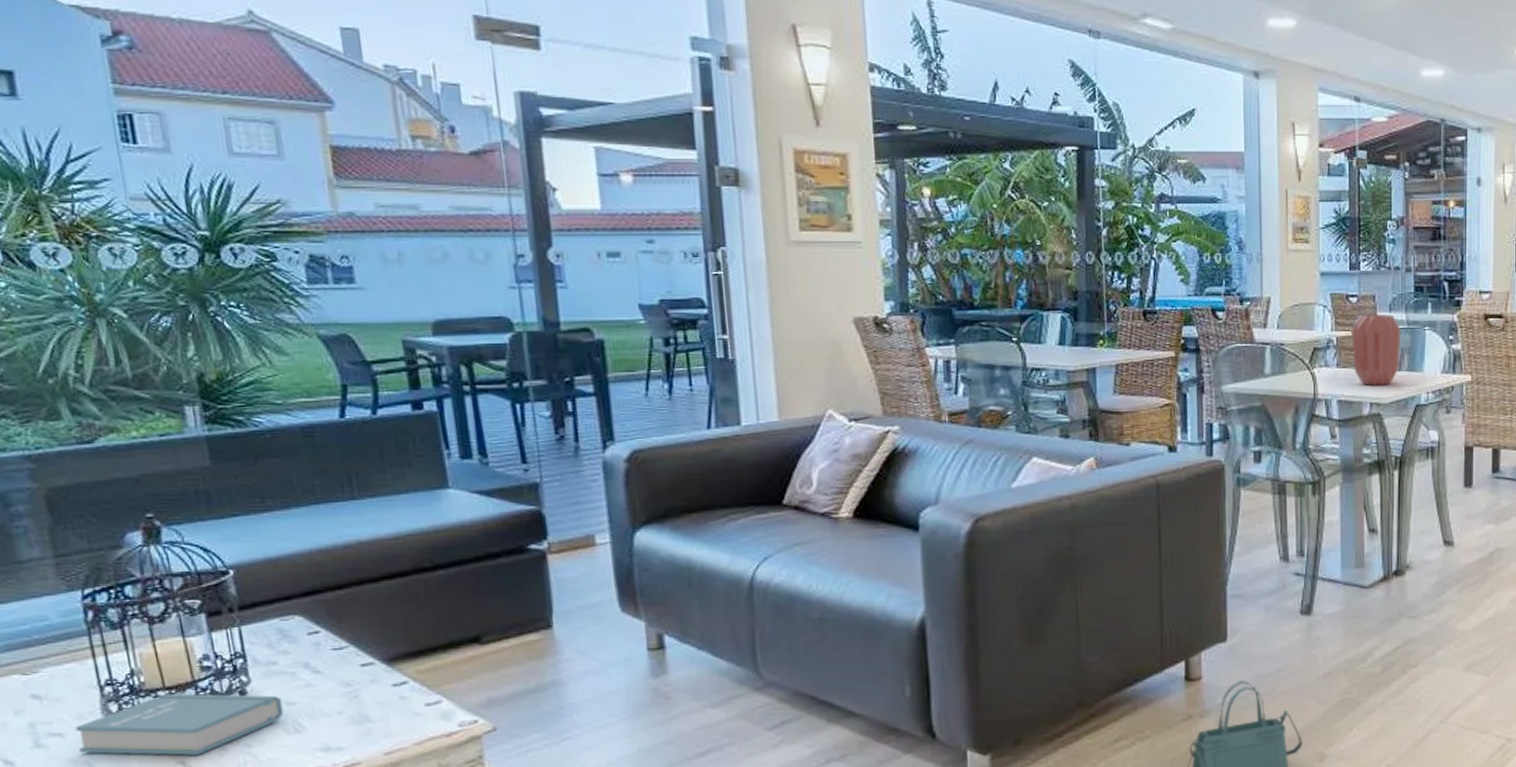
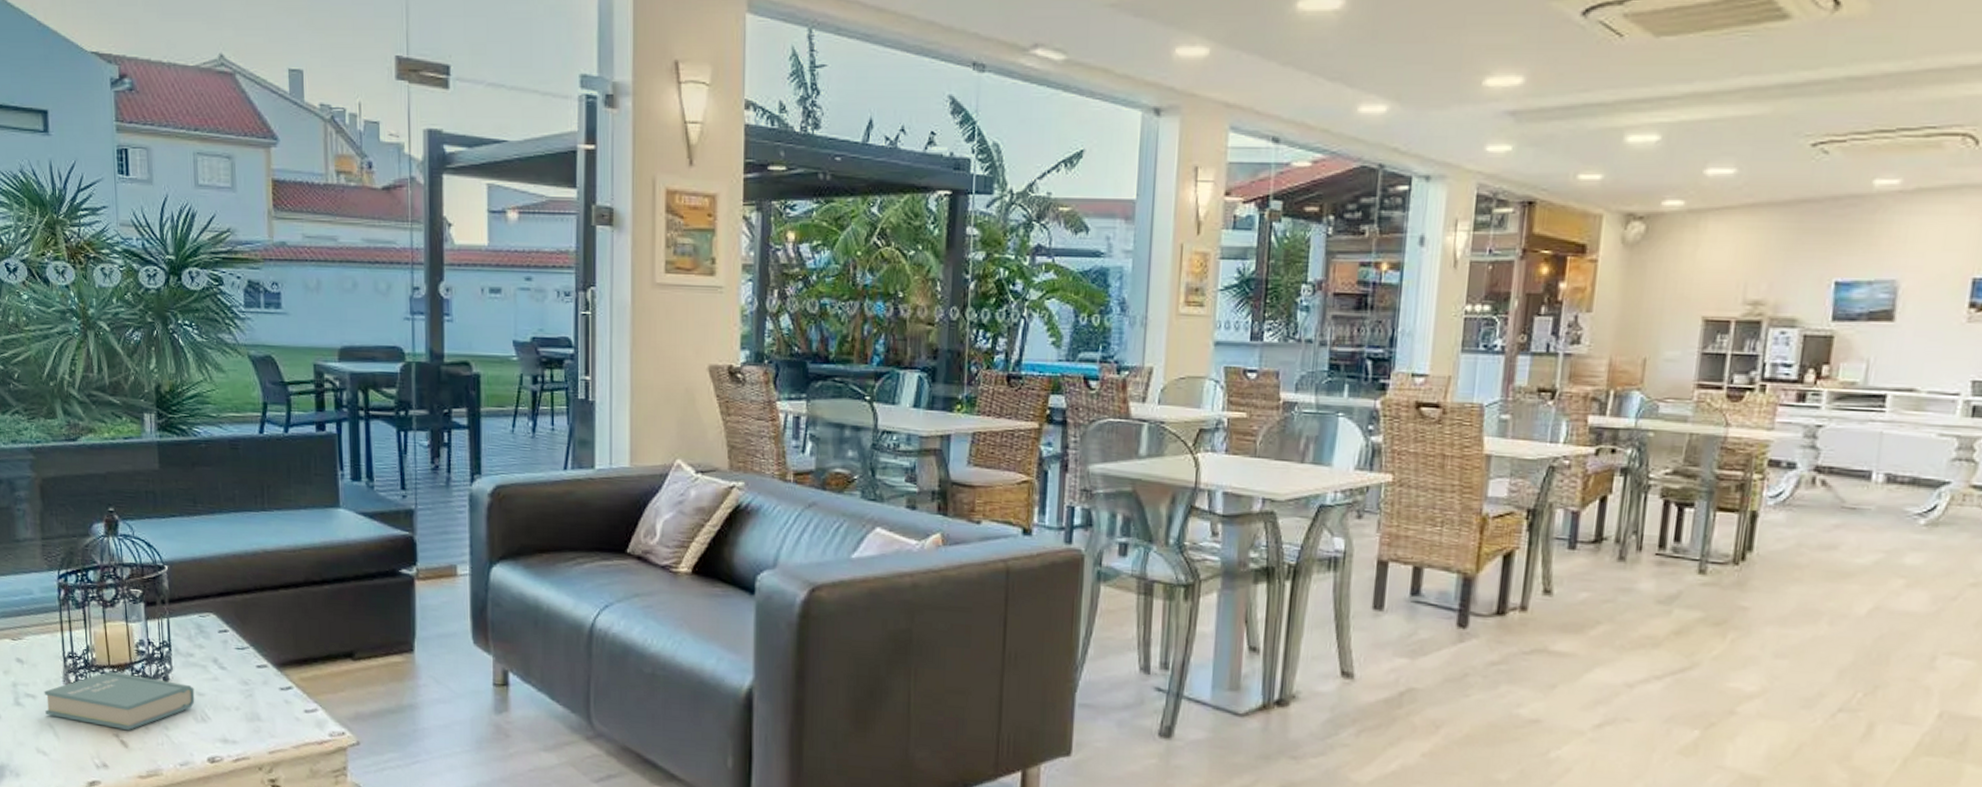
vase: present [1351,314,1401,385] -> none [1245,394,1308,479]

